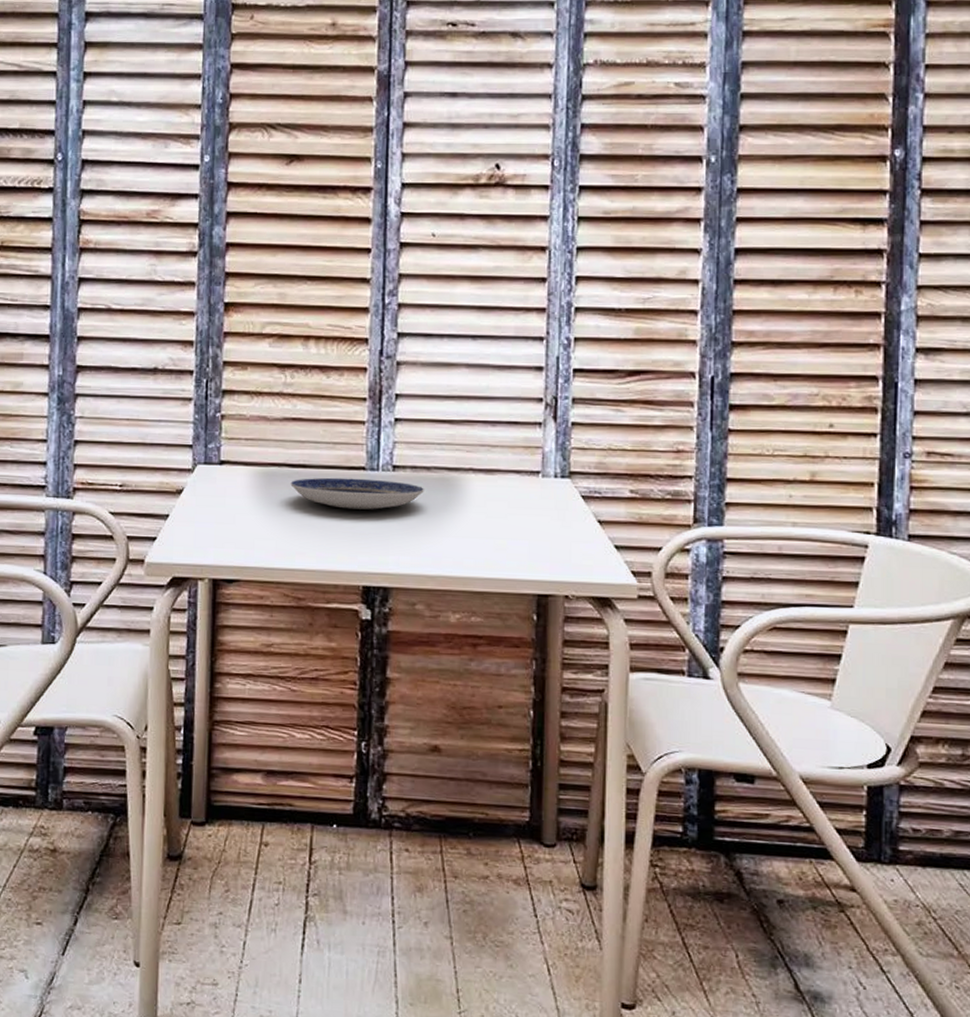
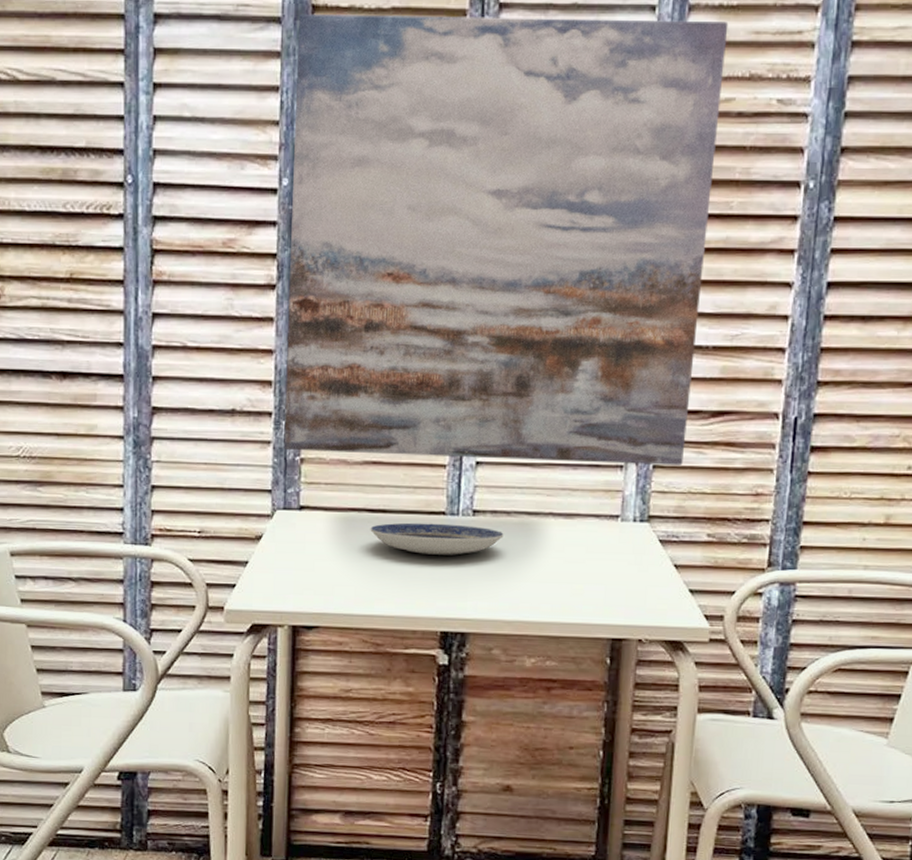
wall art: none [204,11,624,423] -> present [284,13,729,465]

